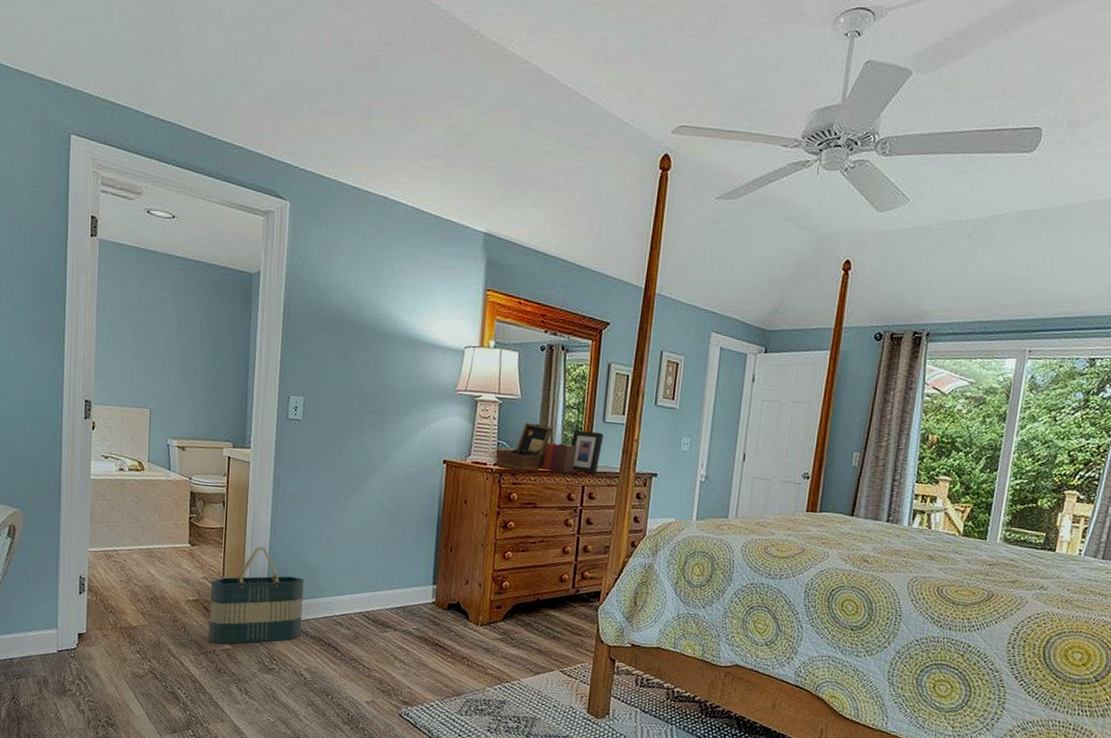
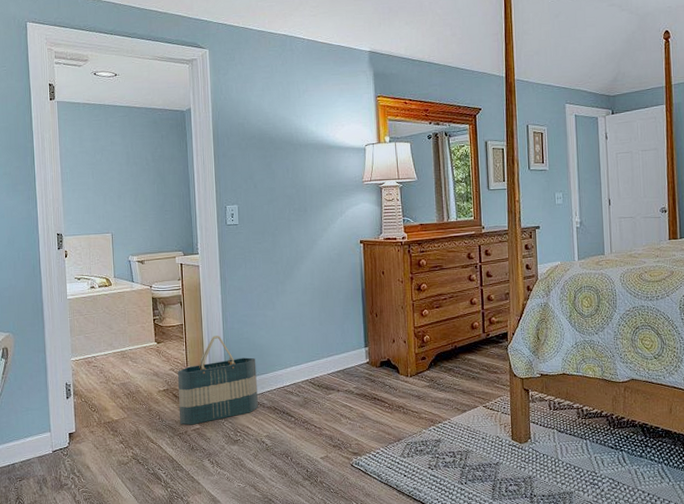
wooden box: present [497,422,553,472] -> none [404,199,448,241]
books: present [538,442,578,475] -> none [439,212,470,238]
picture frame: present [570,429,604,474] -> none [463,198,491,235]

